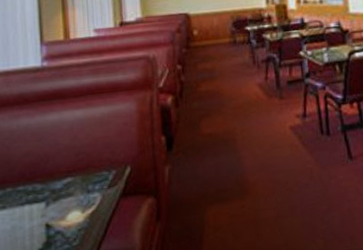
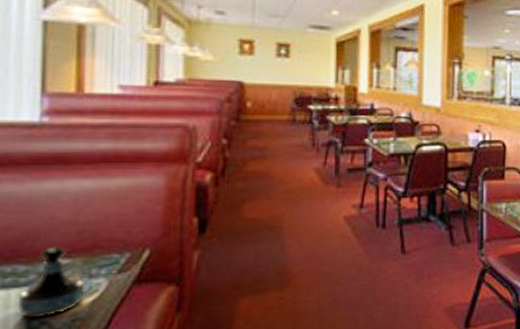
tequila bottle: none [38,166,85,228] -> present [17,245,85,318]

